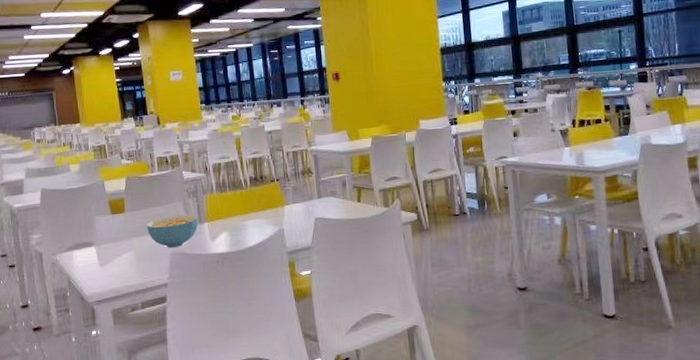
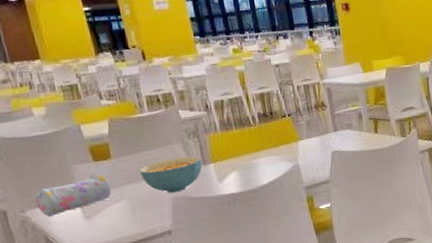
pencil case: none [64,225,123,261] -> present [35,173,112,217]

